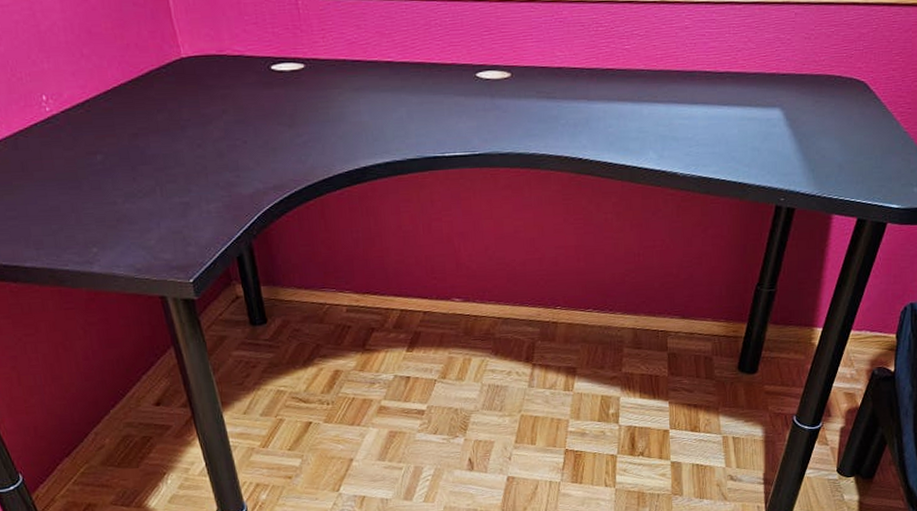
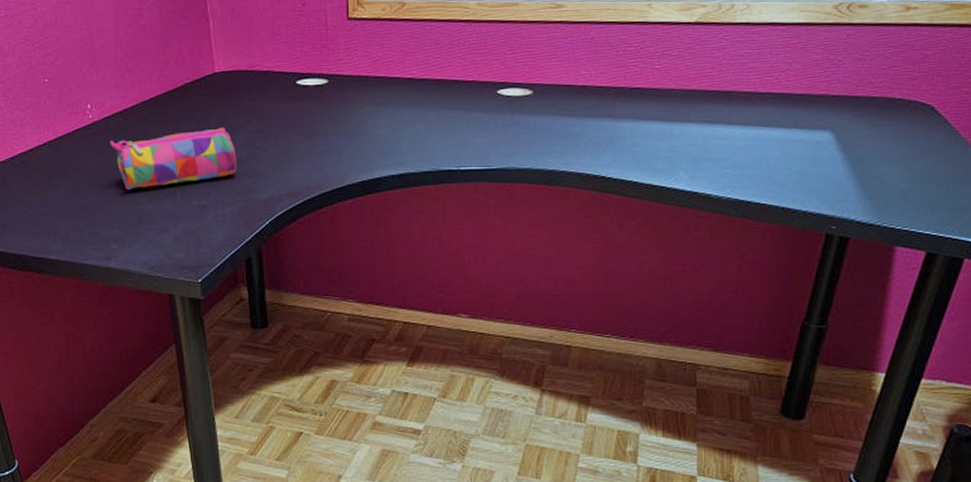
pencil case: none [74,117,217,189] -> present [110,127,237,190]

